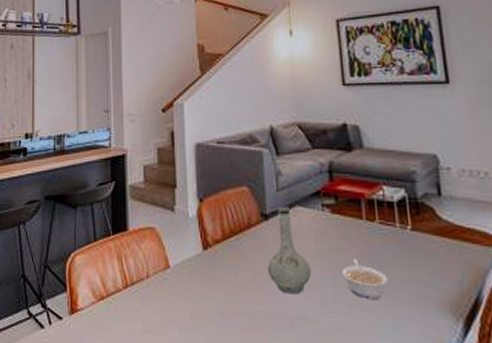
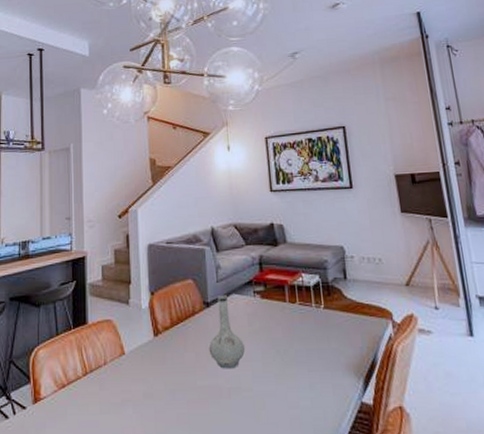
legume: present [341,258,388,299] -> none [269,335,306,367]

